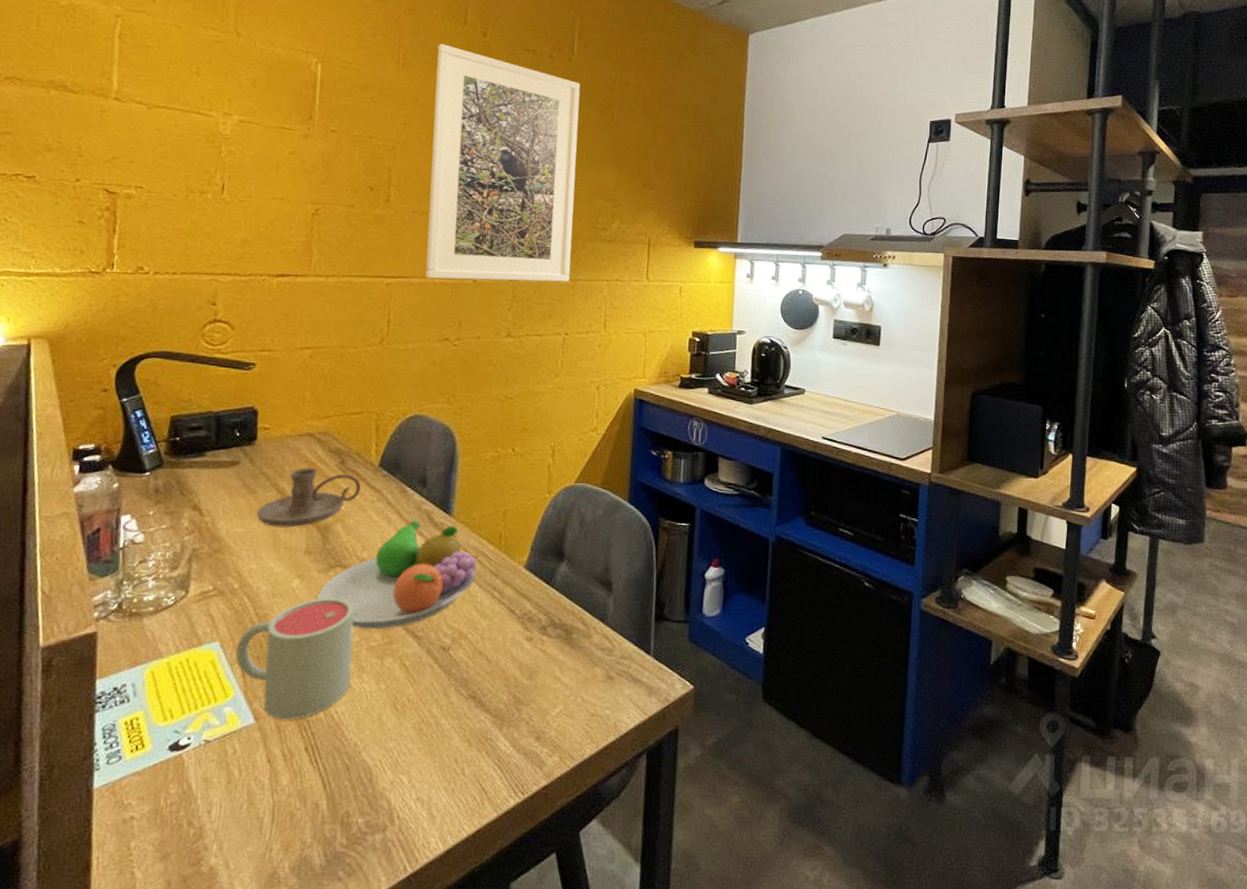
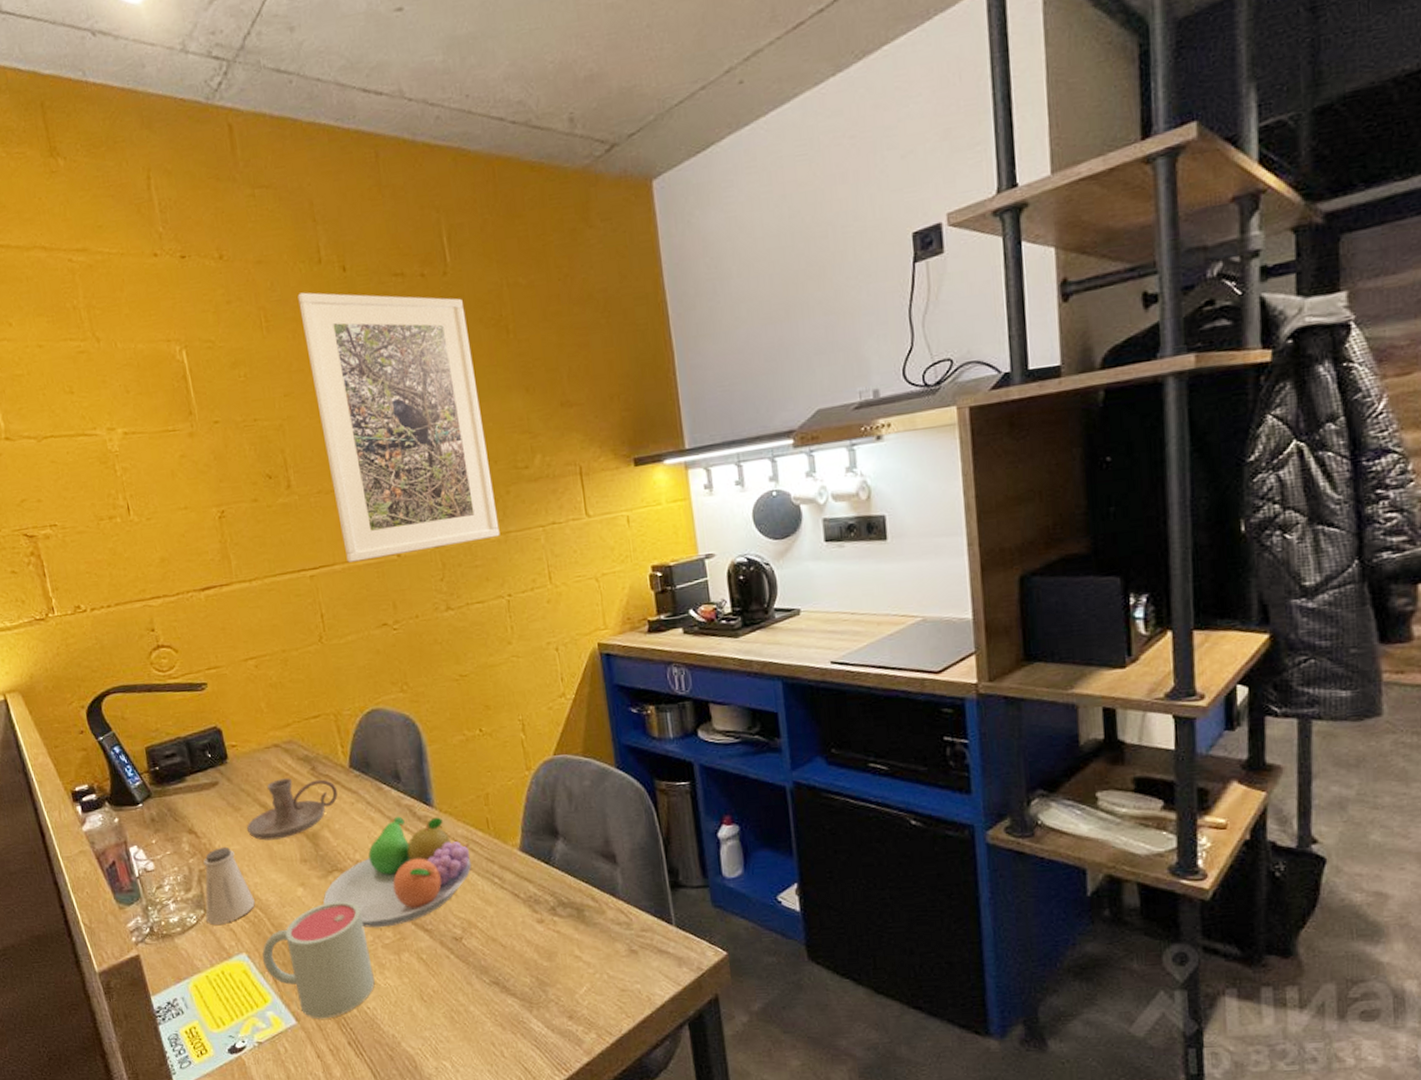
saltshaker: none [185,529,245,608] -> present [203,847,255,925]

